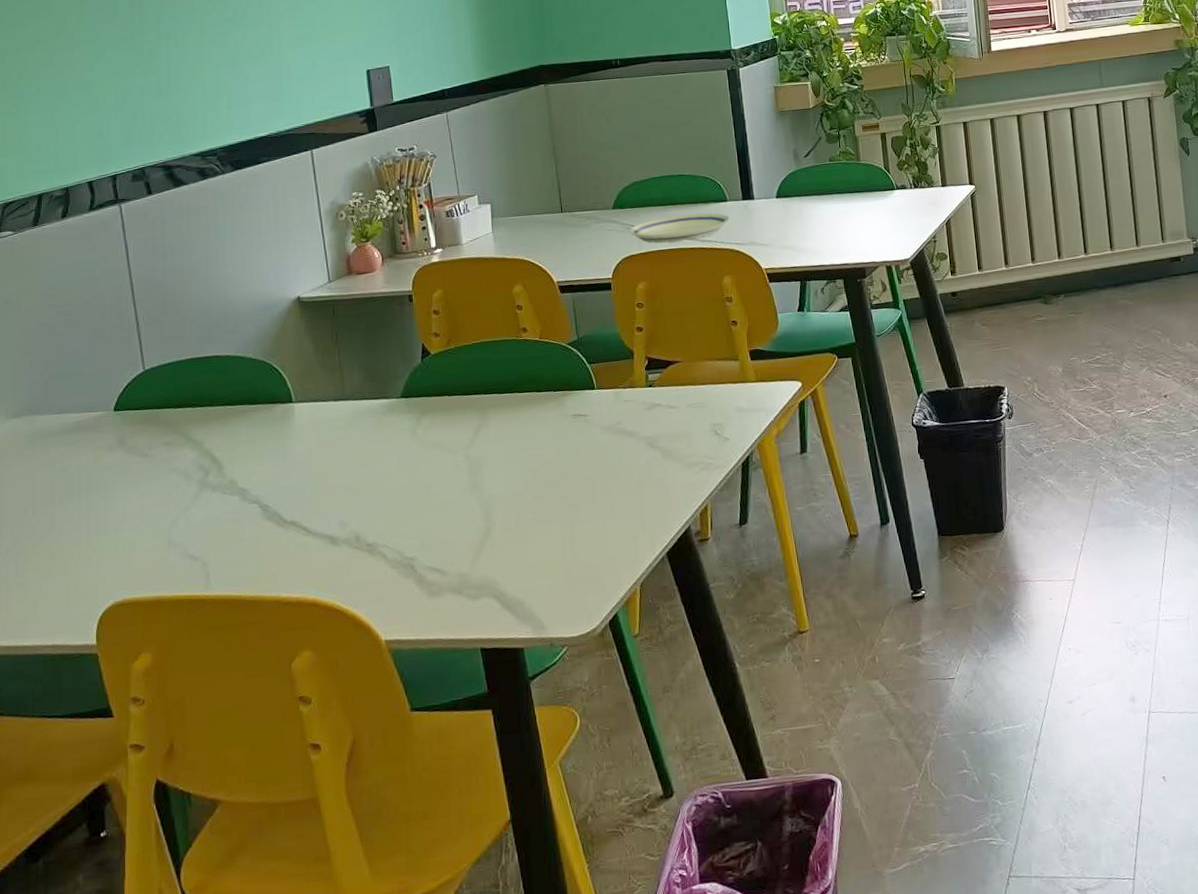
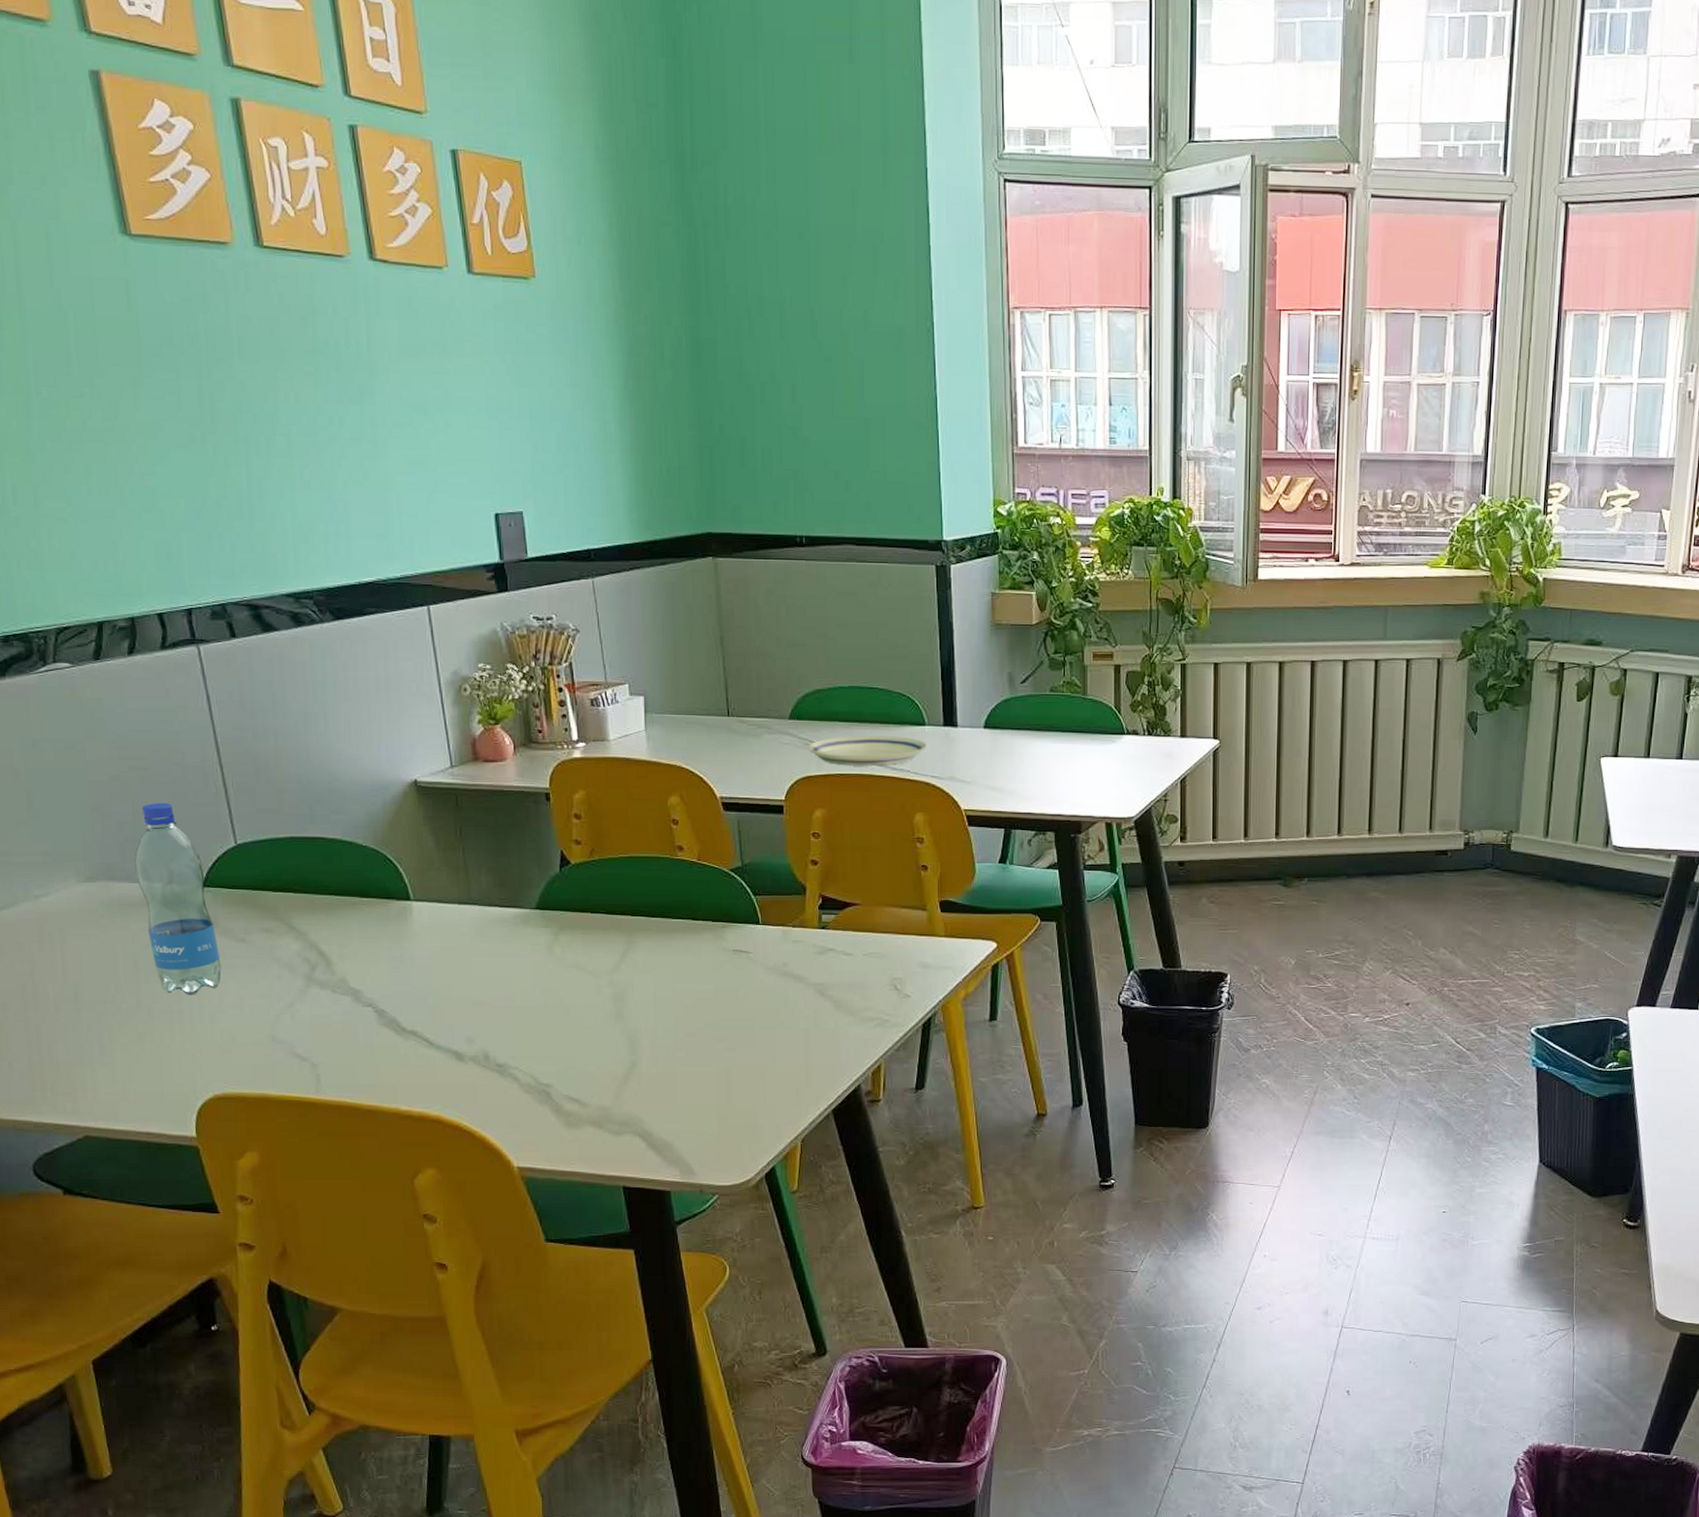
bottle: none [56,340,126,512] -> present [134,802,222,995]

